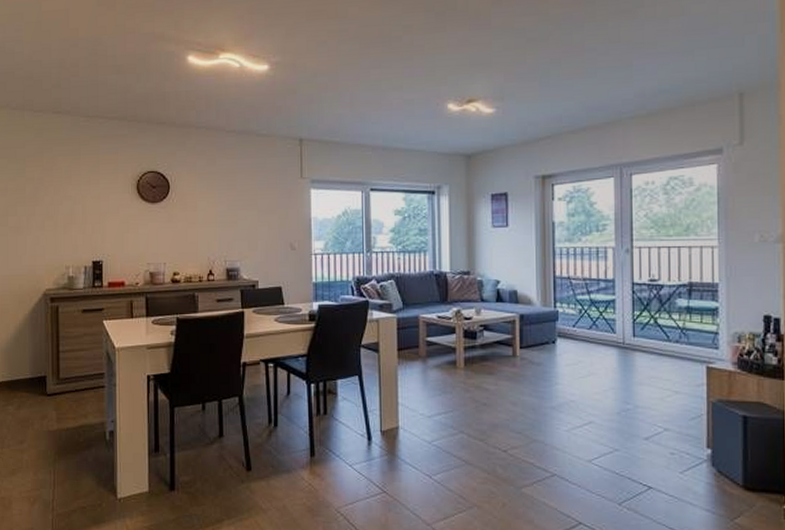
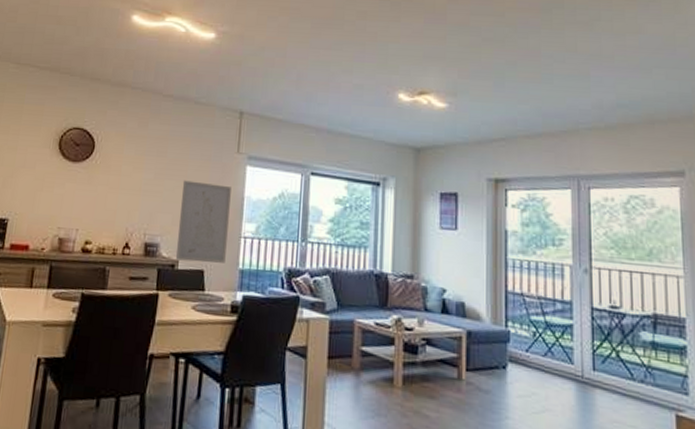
wall art: none [254,208,300,281] -> present [175,180,231,263]

